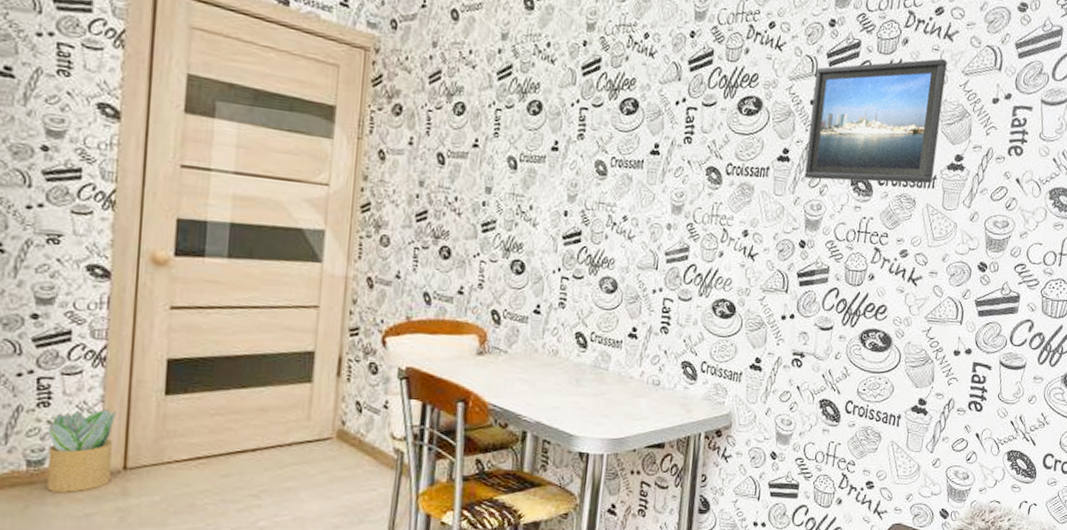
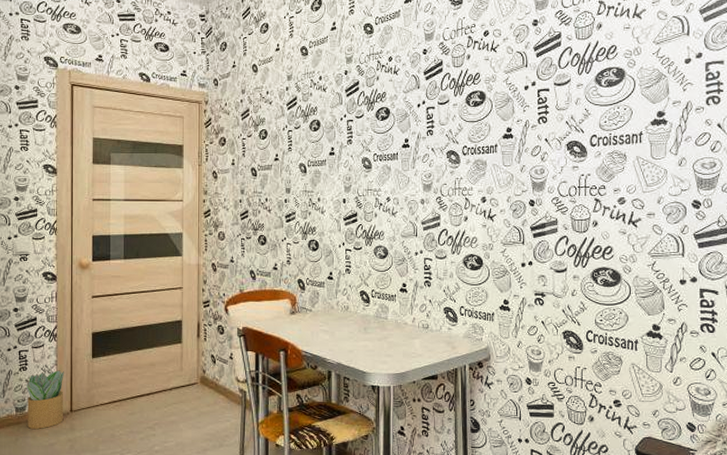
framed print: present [804,58,948,184] -> none [526,34,639,149]

